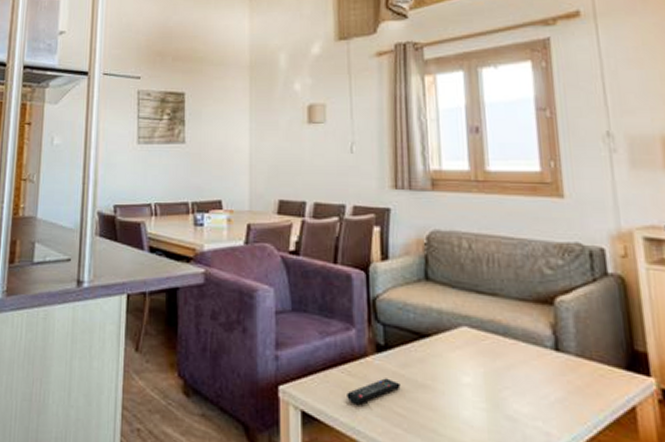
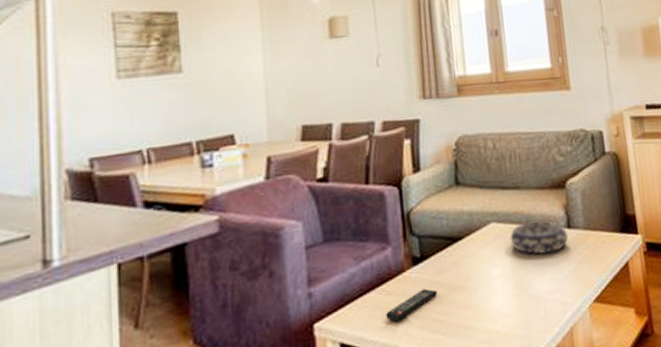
decorative bowl: none [483,334,556,374] -> present [510,220,568,255]

